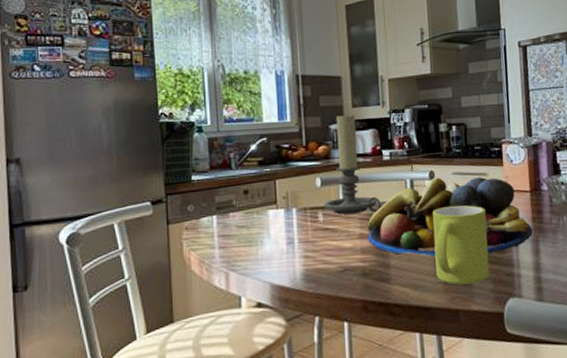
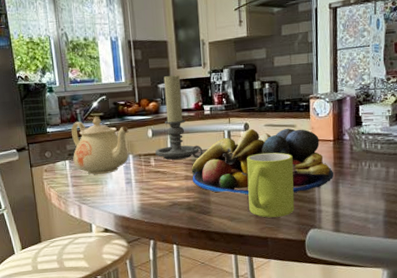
teapot: none [221,161,293,233] -> present [71,116,129,175]

